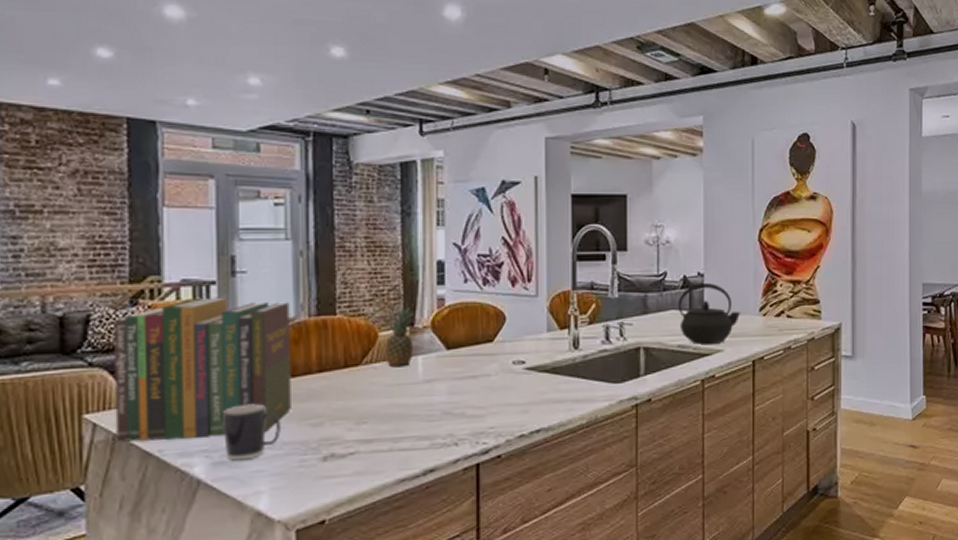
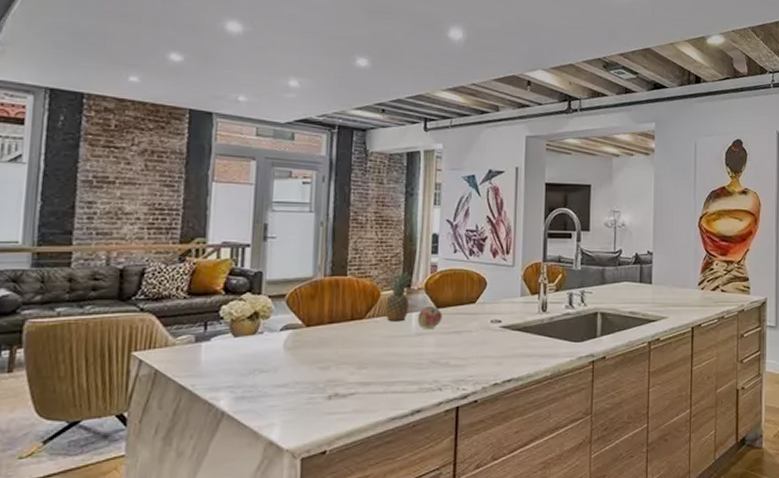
books: present [114,297,291,442] -> none [157,257,310,377]
mug: present [221,403,281,461] -> none [246,348,295,396]
fruit: none [424,346,454,375] -> present [417,305,442,330]
kettle: present [678,283,741,344] -> none [630,260,683,311]

